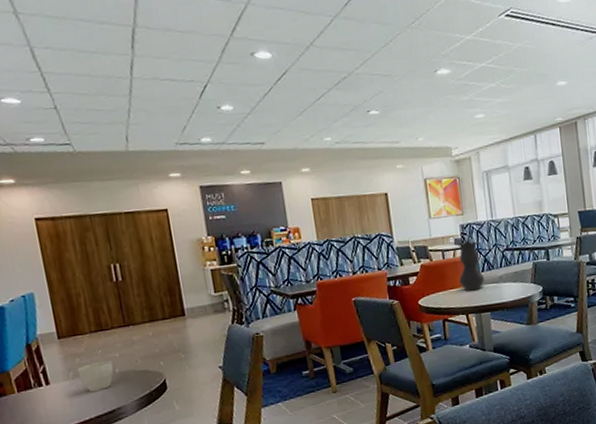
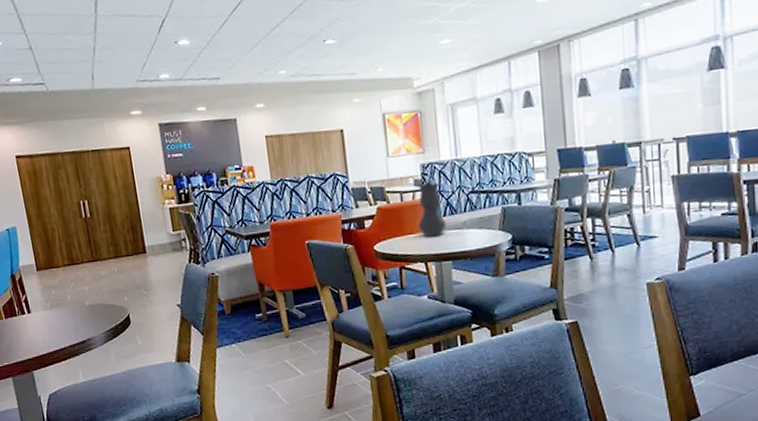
cup: present [78,360,114,392] -> none [54,293,85,323]

